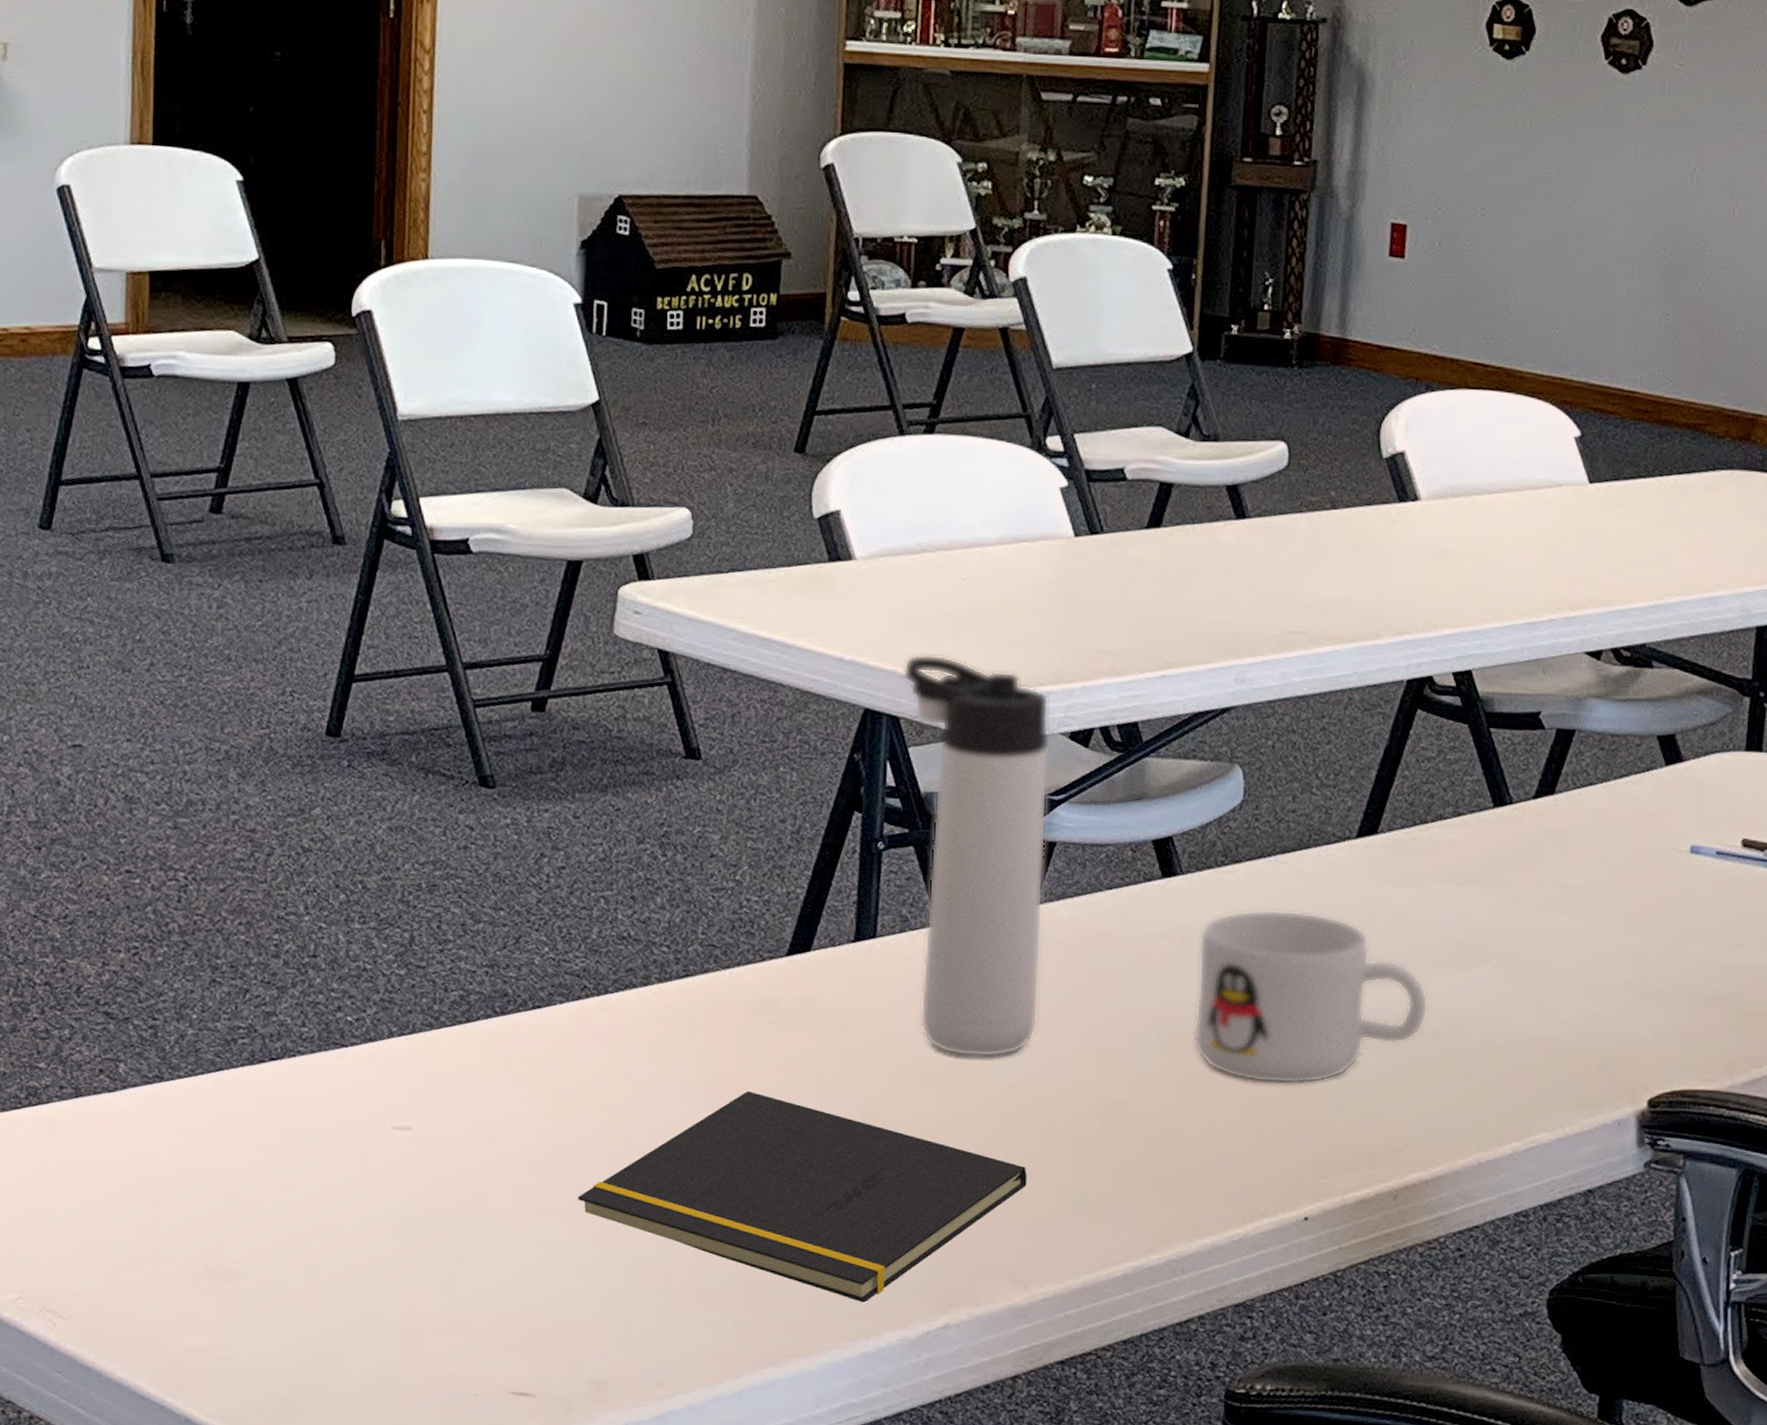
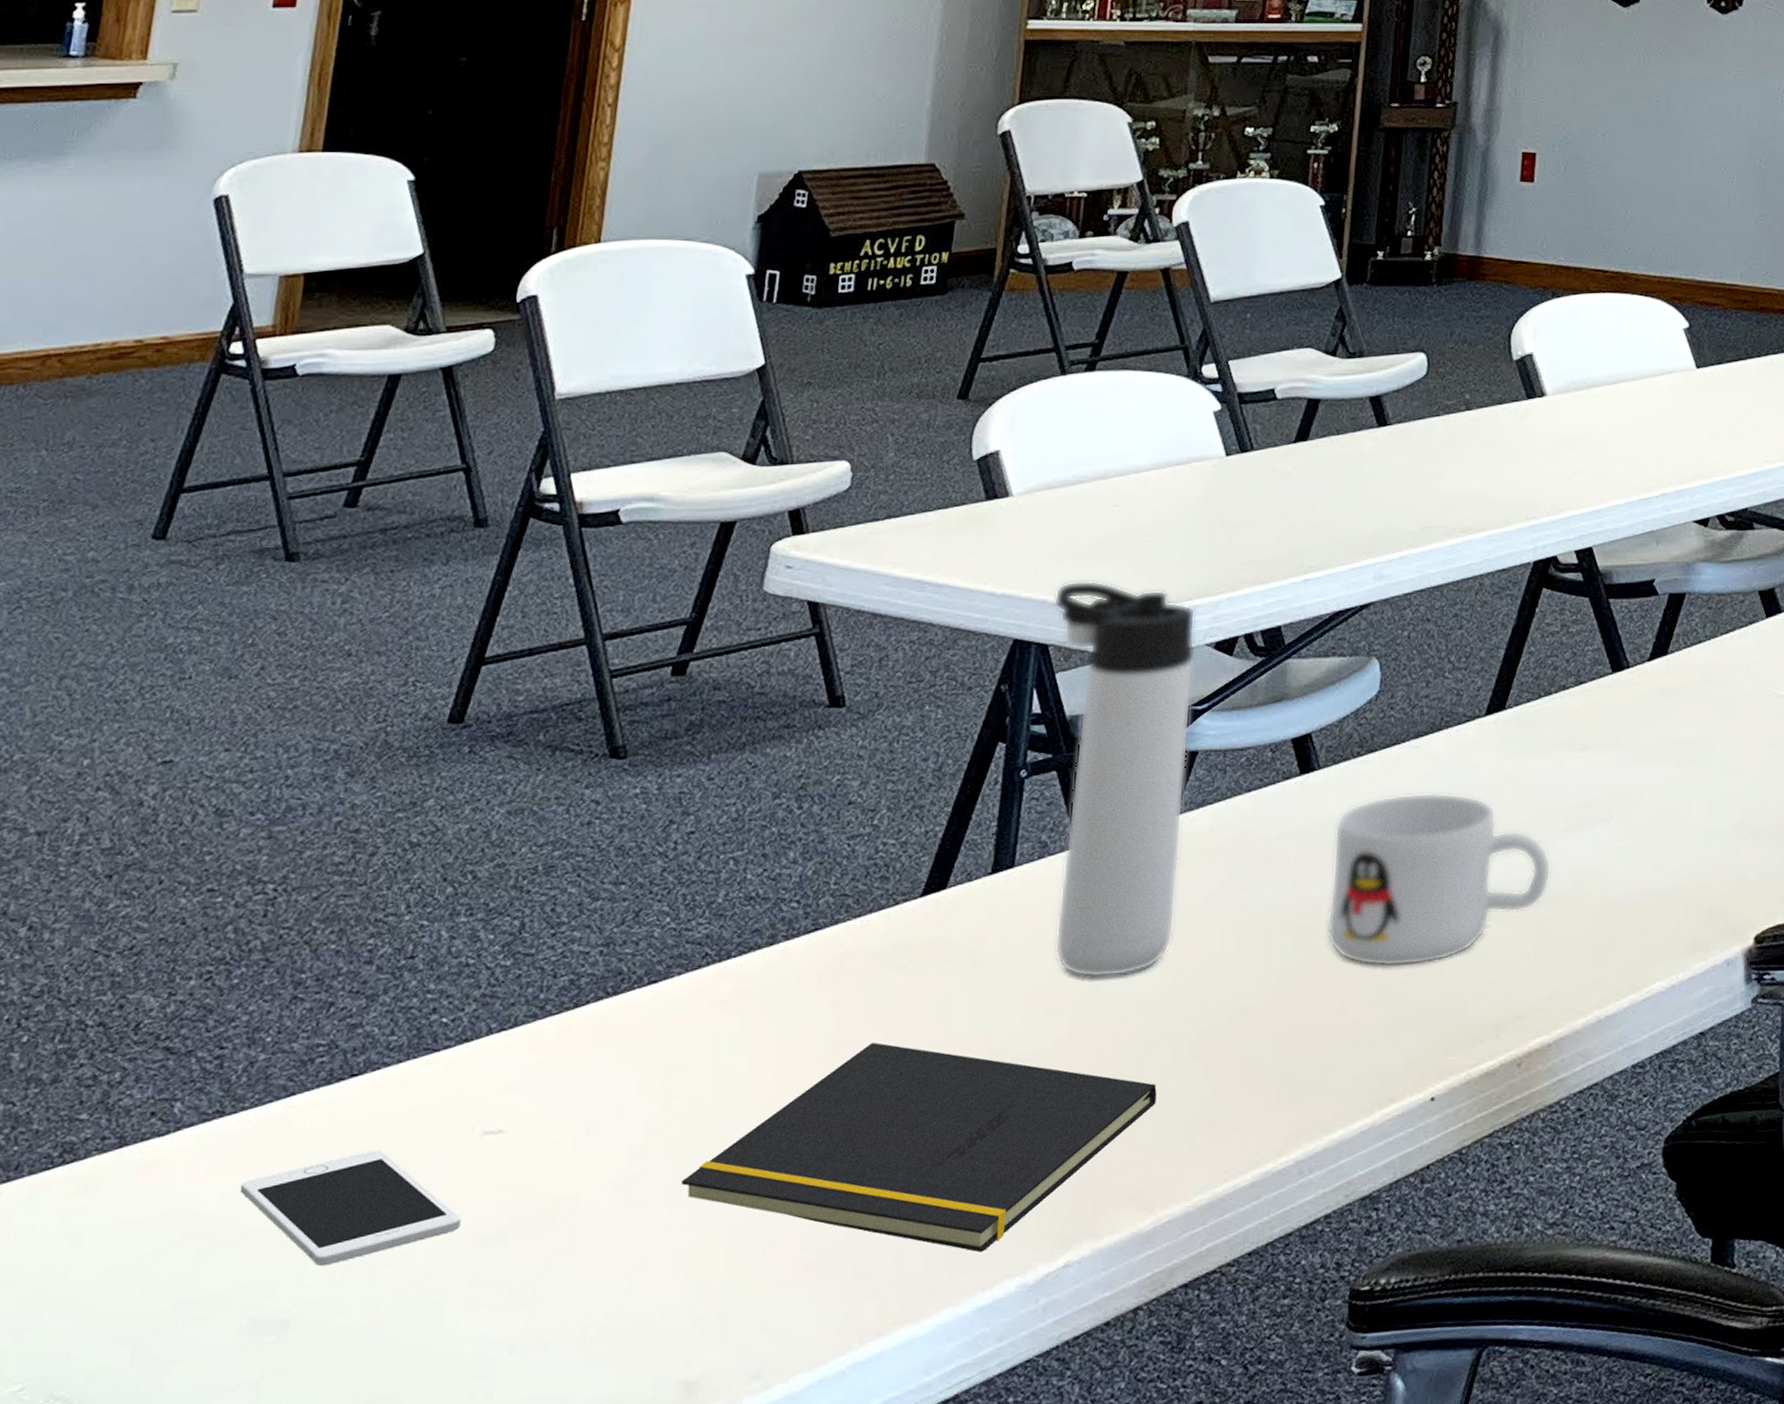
cell phone: none [184,1129,381,1229] -> present [239,1149,461,1267]

